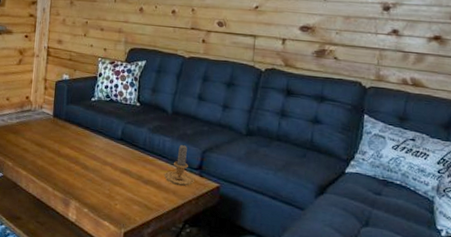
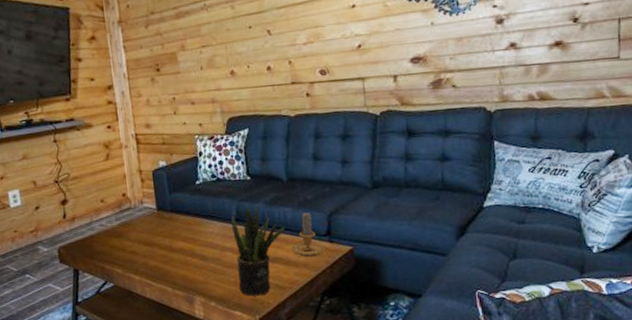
potted plant: none [111,130,162,212] -> present [230,205,285,296]

